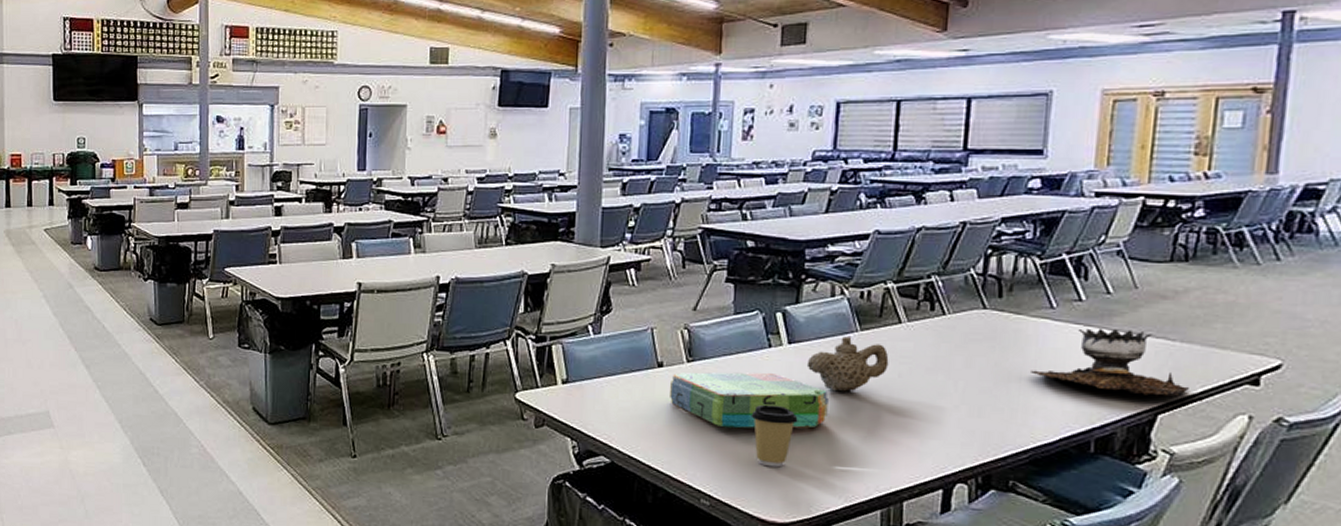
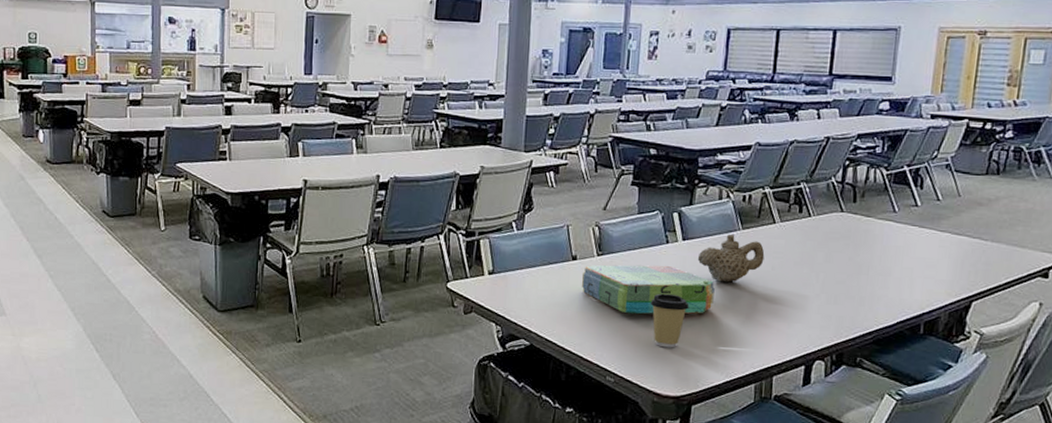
brazier: present [1031,328,1189,397] -> none [877,229,996,287]

